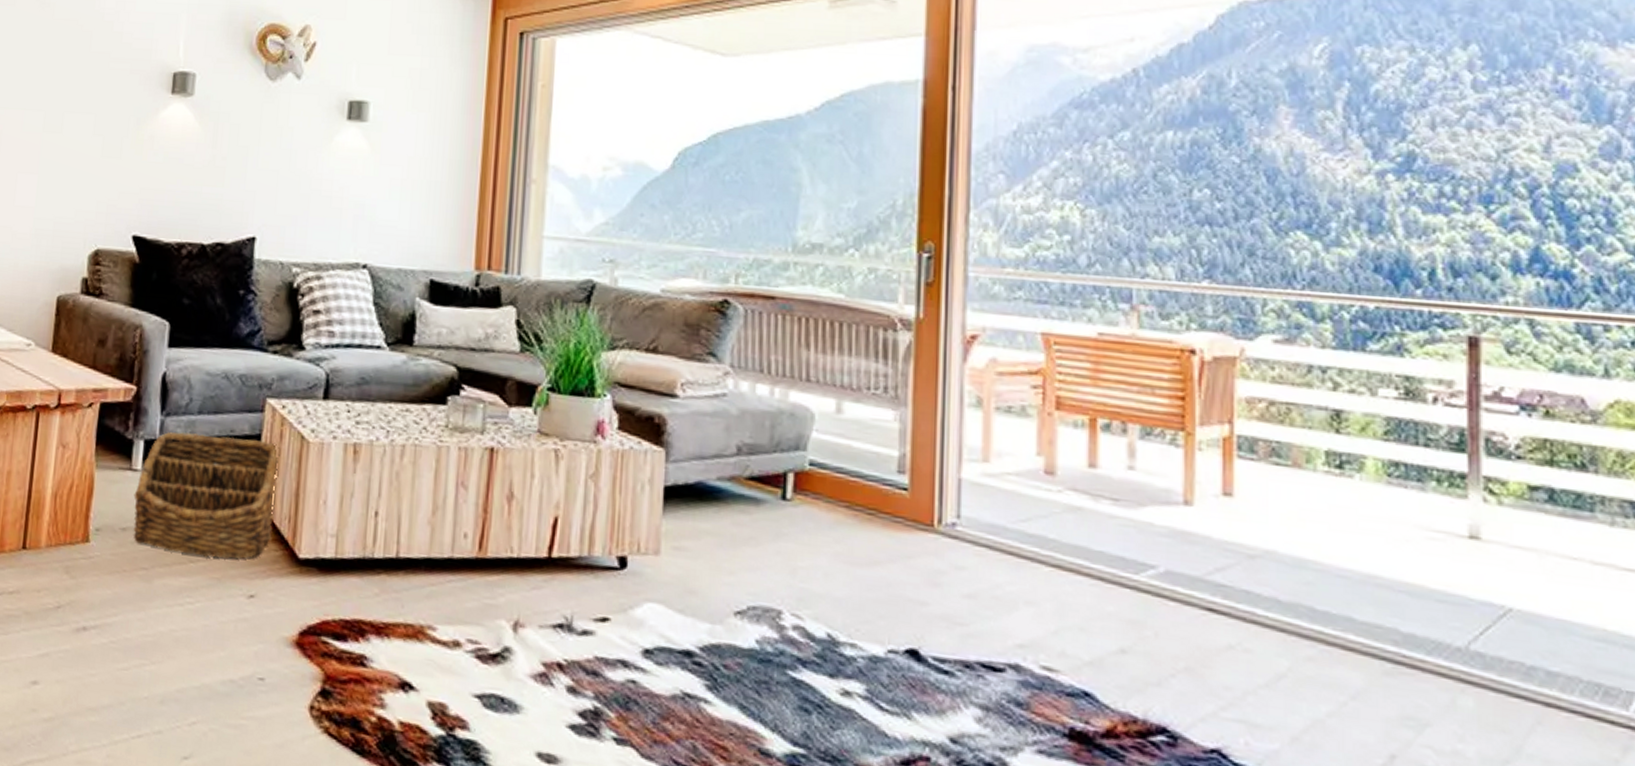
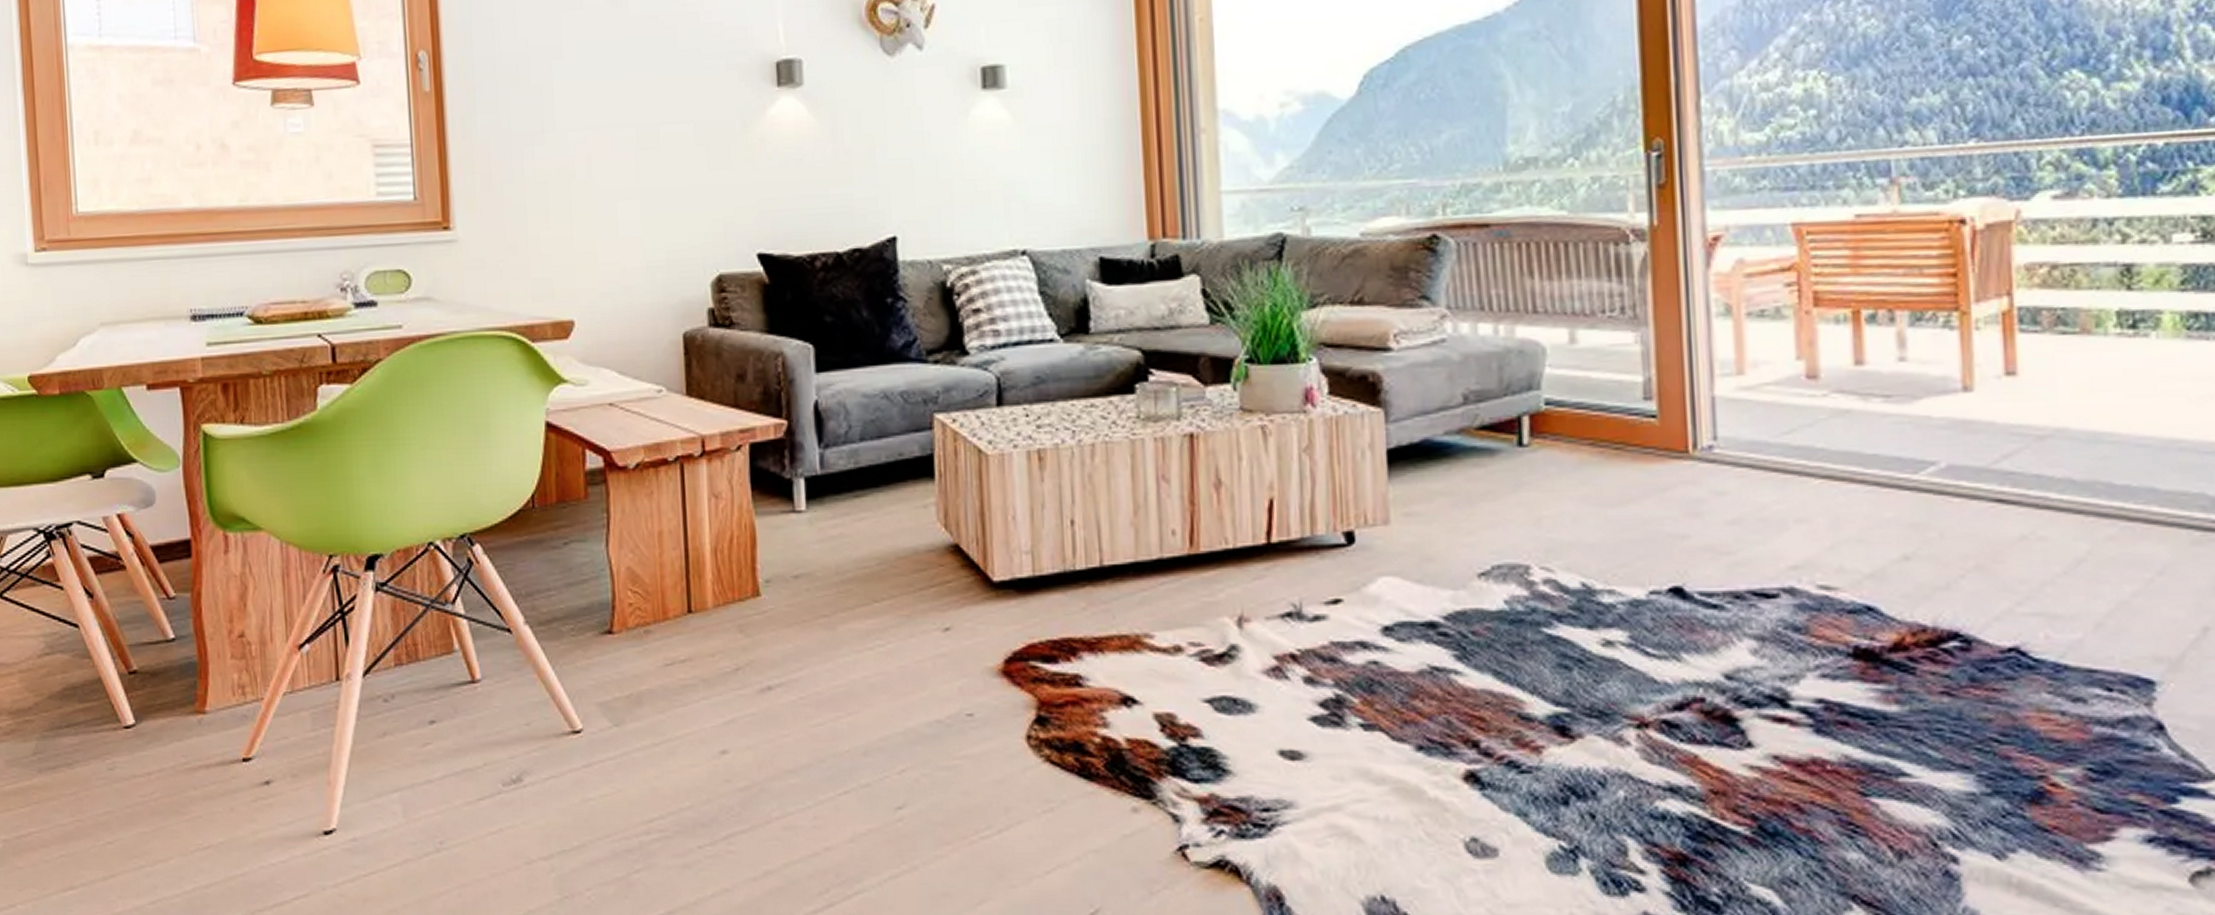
basket: present [133,432,280,559] -> none [802,460,960,594]

